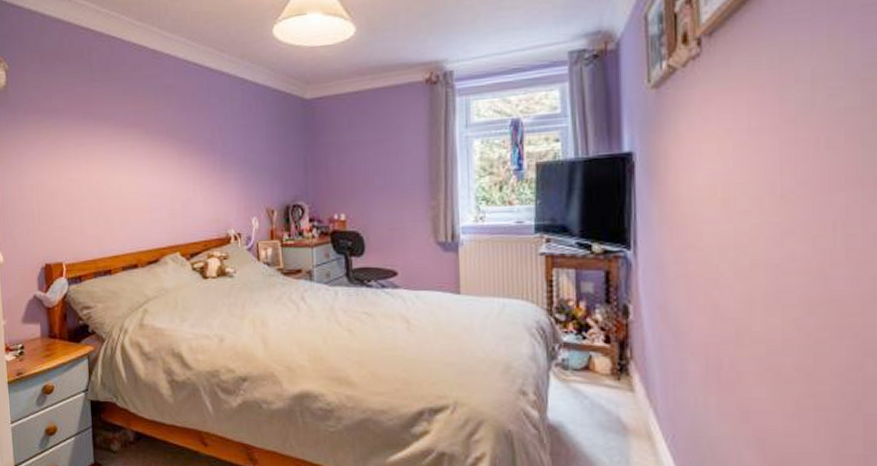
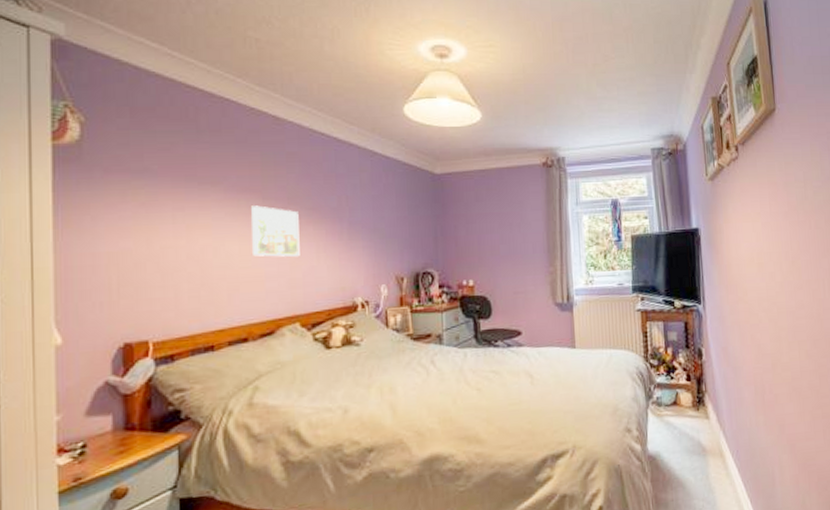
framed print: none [136,139,179,189] -> present [251,205,300,257]

